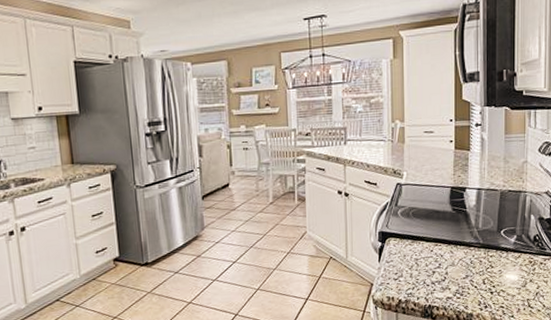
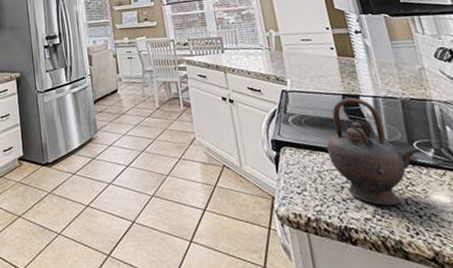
teapot: none [428,190,505,286] -> present [326,98,421,206]

